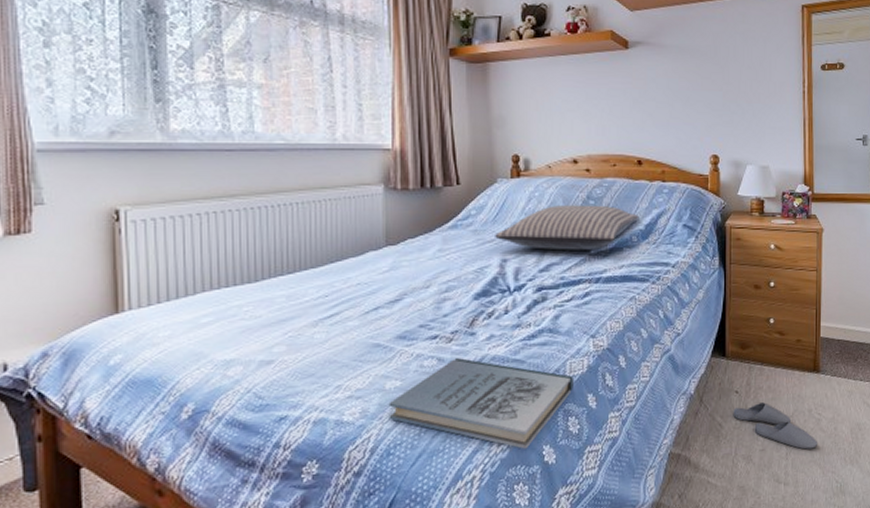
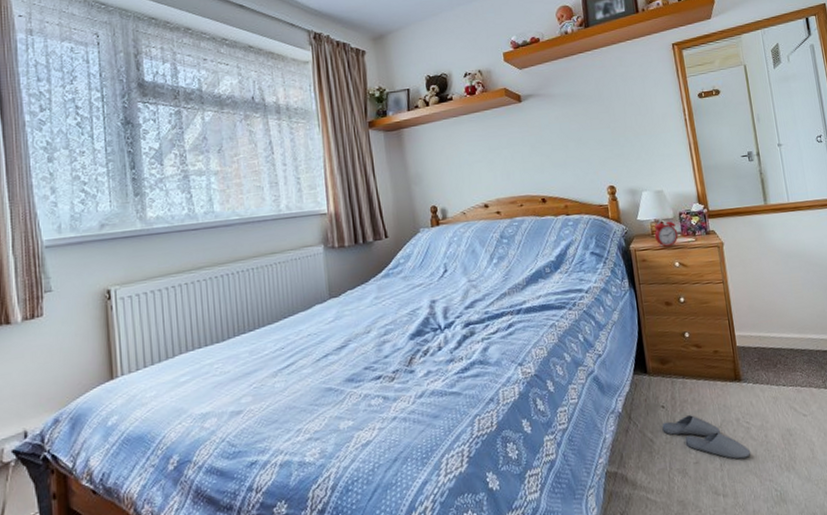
book: present [388,358,573,449] -> none [343,395,508,478]
pillow: present [495,205,639,250] -> none [422,242,550,288]
alarm clock: none [753,196,778,227] -> present [654,217,678,247]

